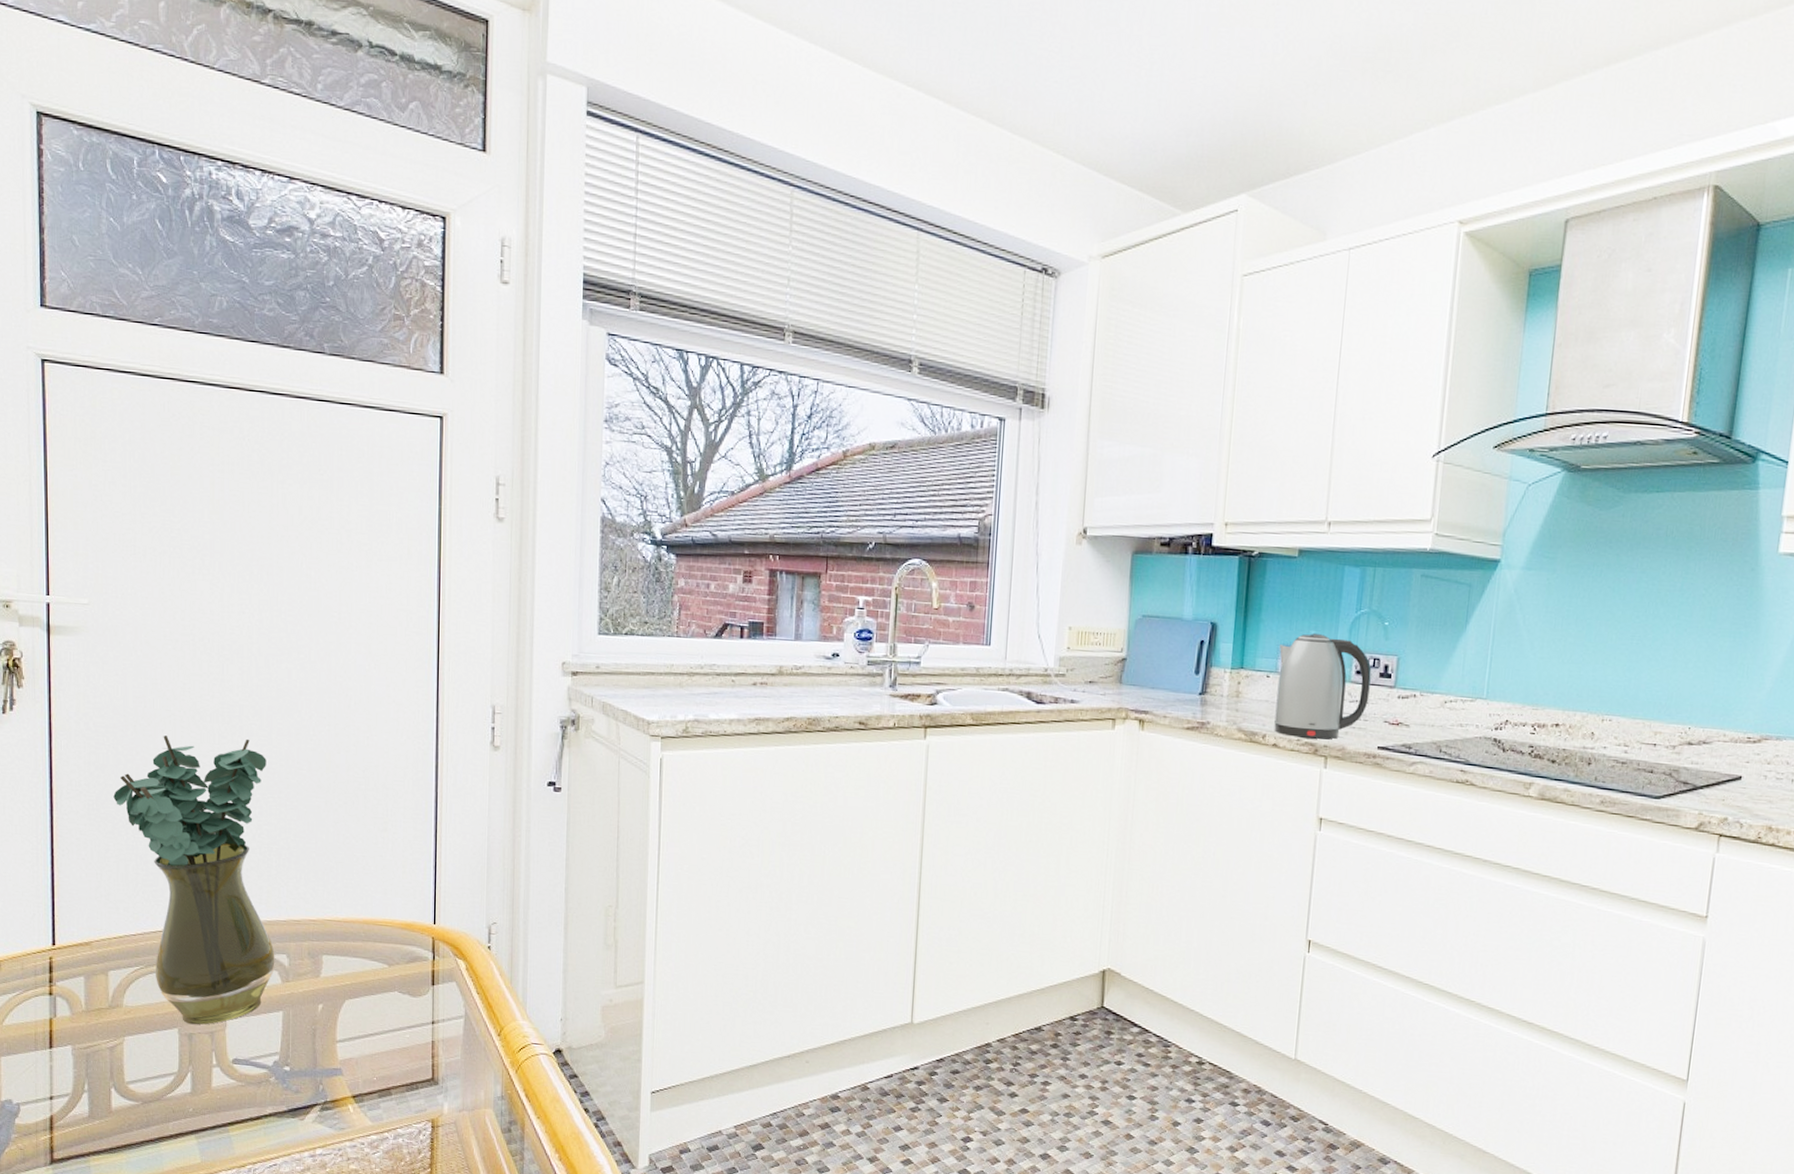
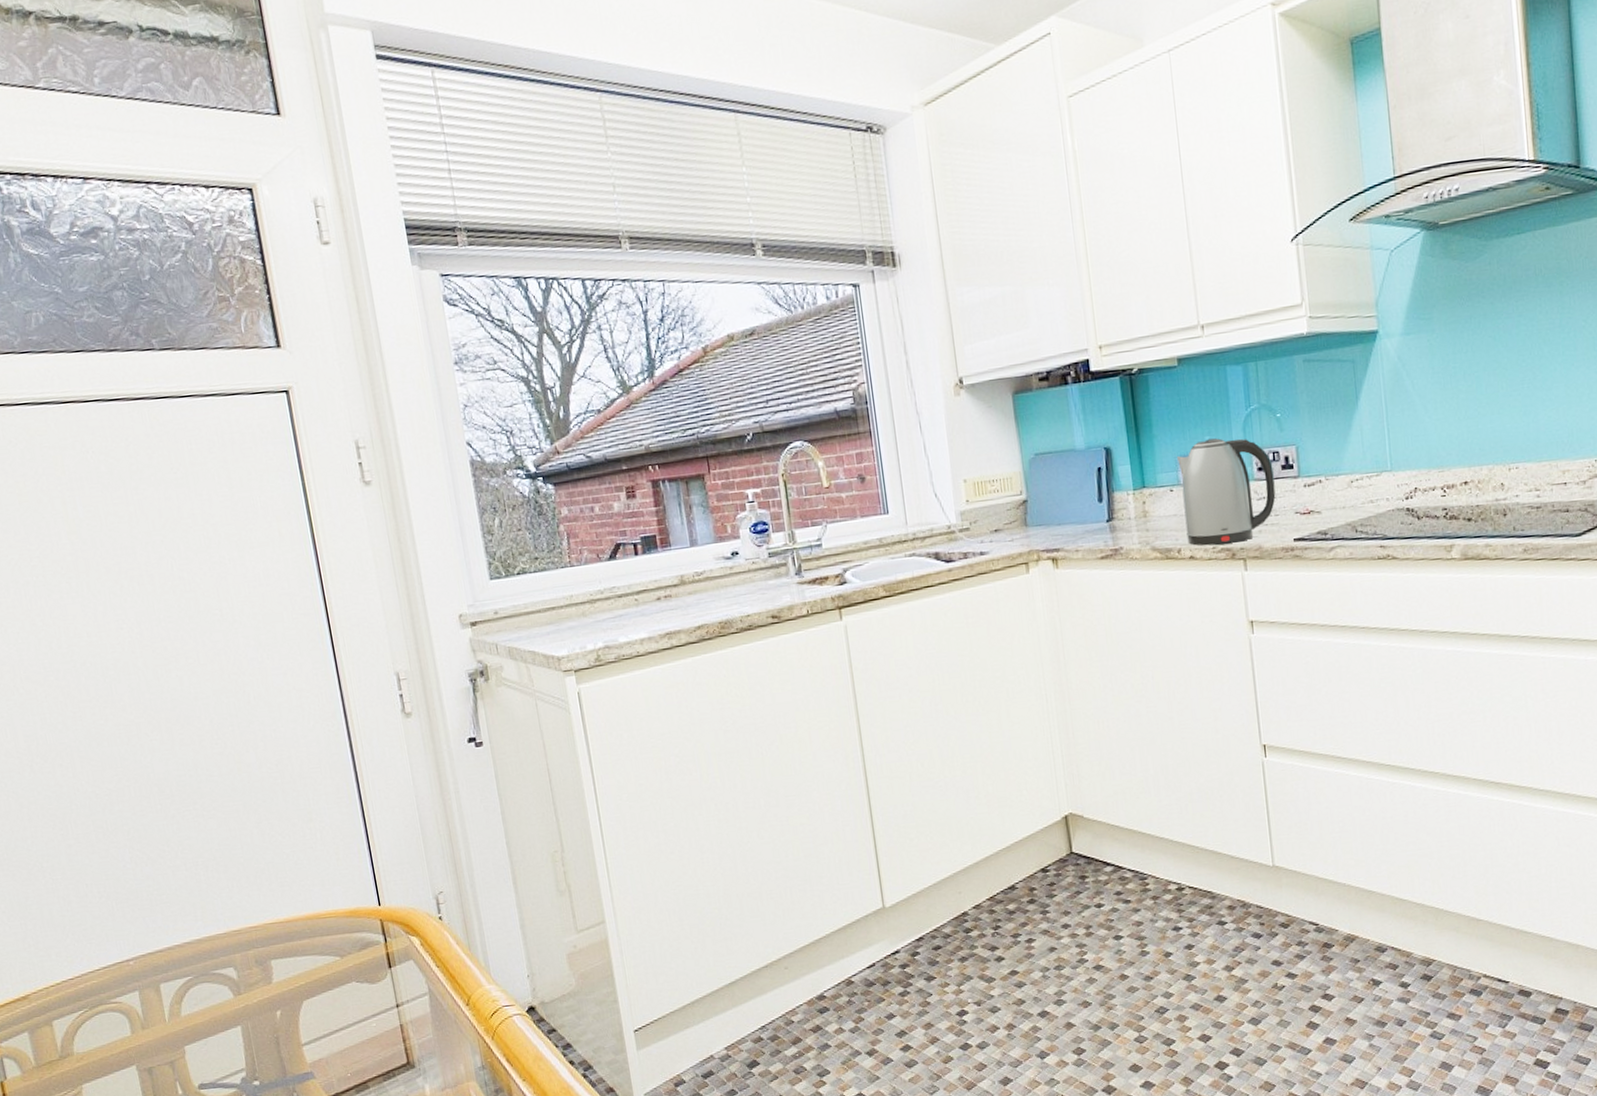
vase: present [113,735,275,1025] -> none [22,756,225,1058]

